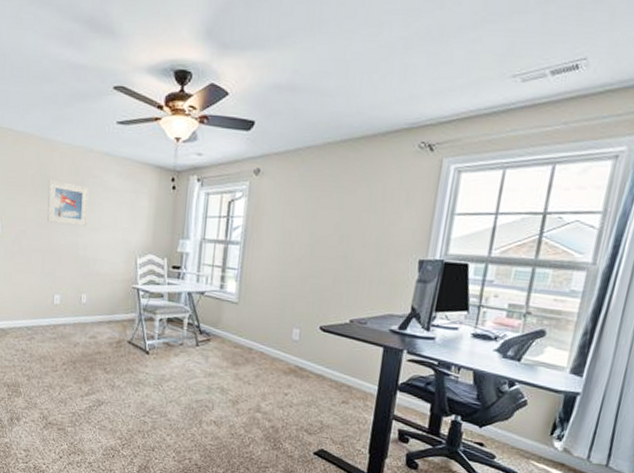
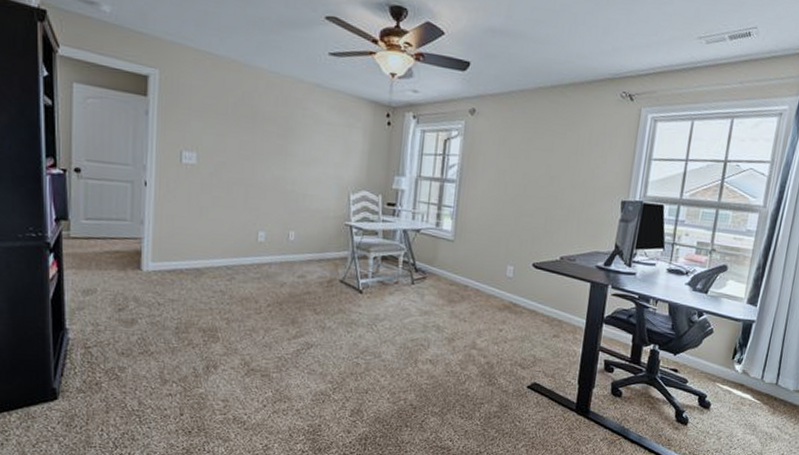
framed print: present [47,179,89,227] -> none [251,109,299,160]

